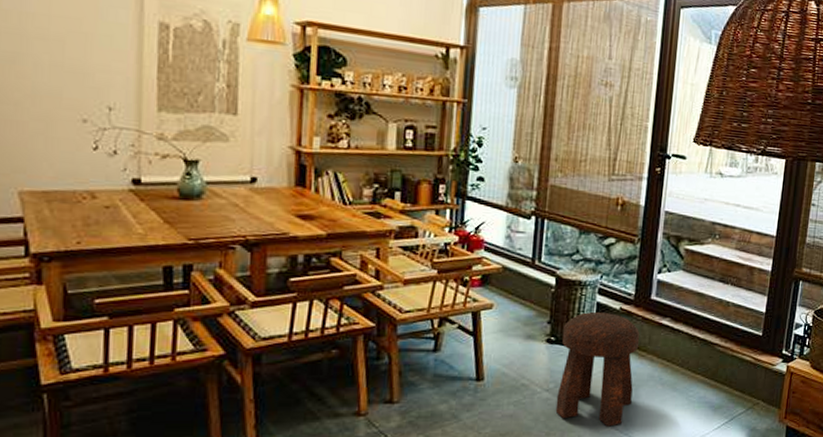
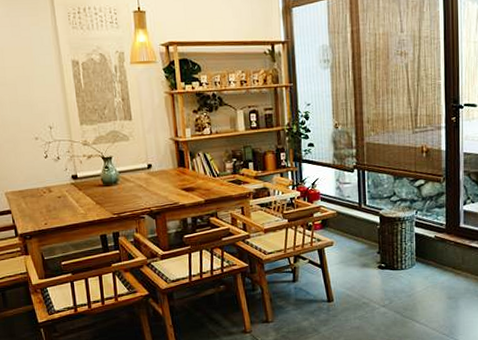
stool: present [555,312,640,427] -> none [391,241,455,332]

